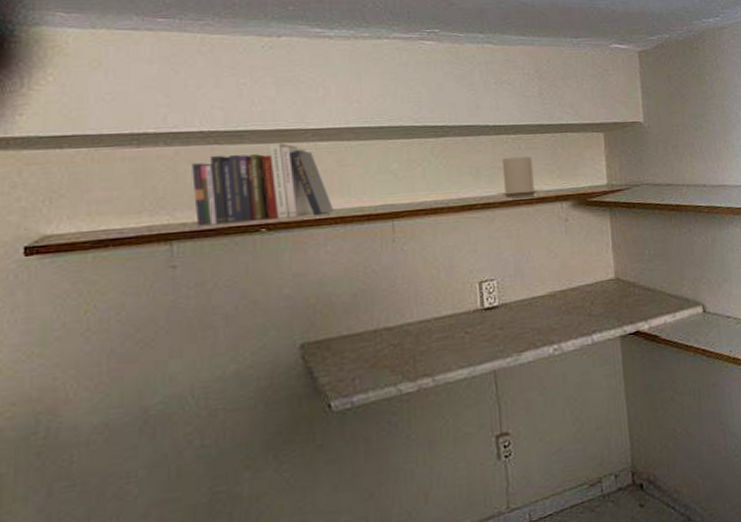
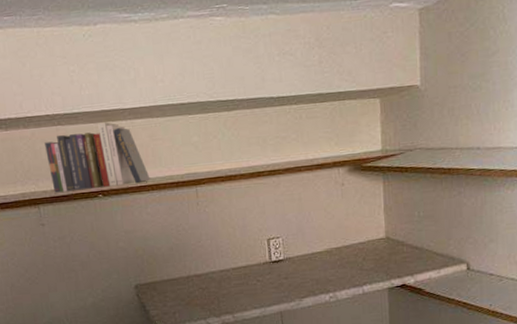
candle: present [495,156,544,199] -> none [280,125,323,166]

